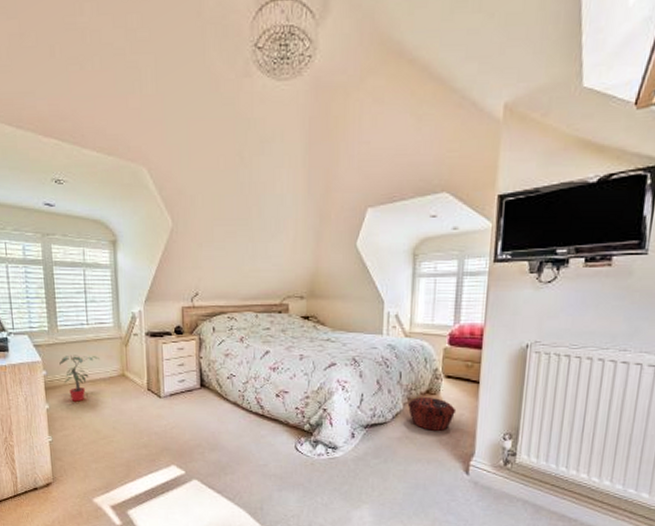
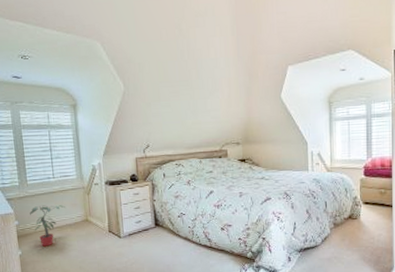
woven basket: present [407,397,457,431] -> none [334,222,375,250]

